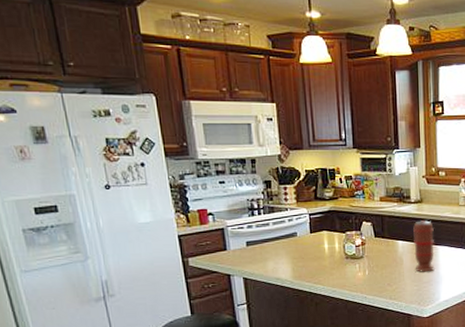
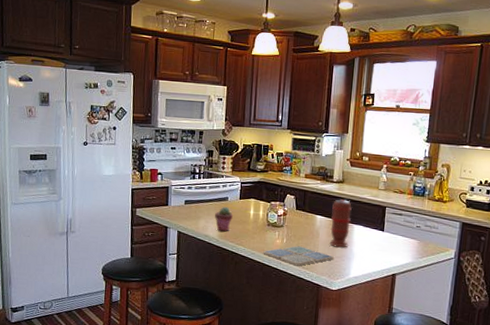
potted succulent: none [284,243,305,272] -> present [215,206,233,232]
drink coaster: none [345,276,421,298] -> present [263,246,334,266]

